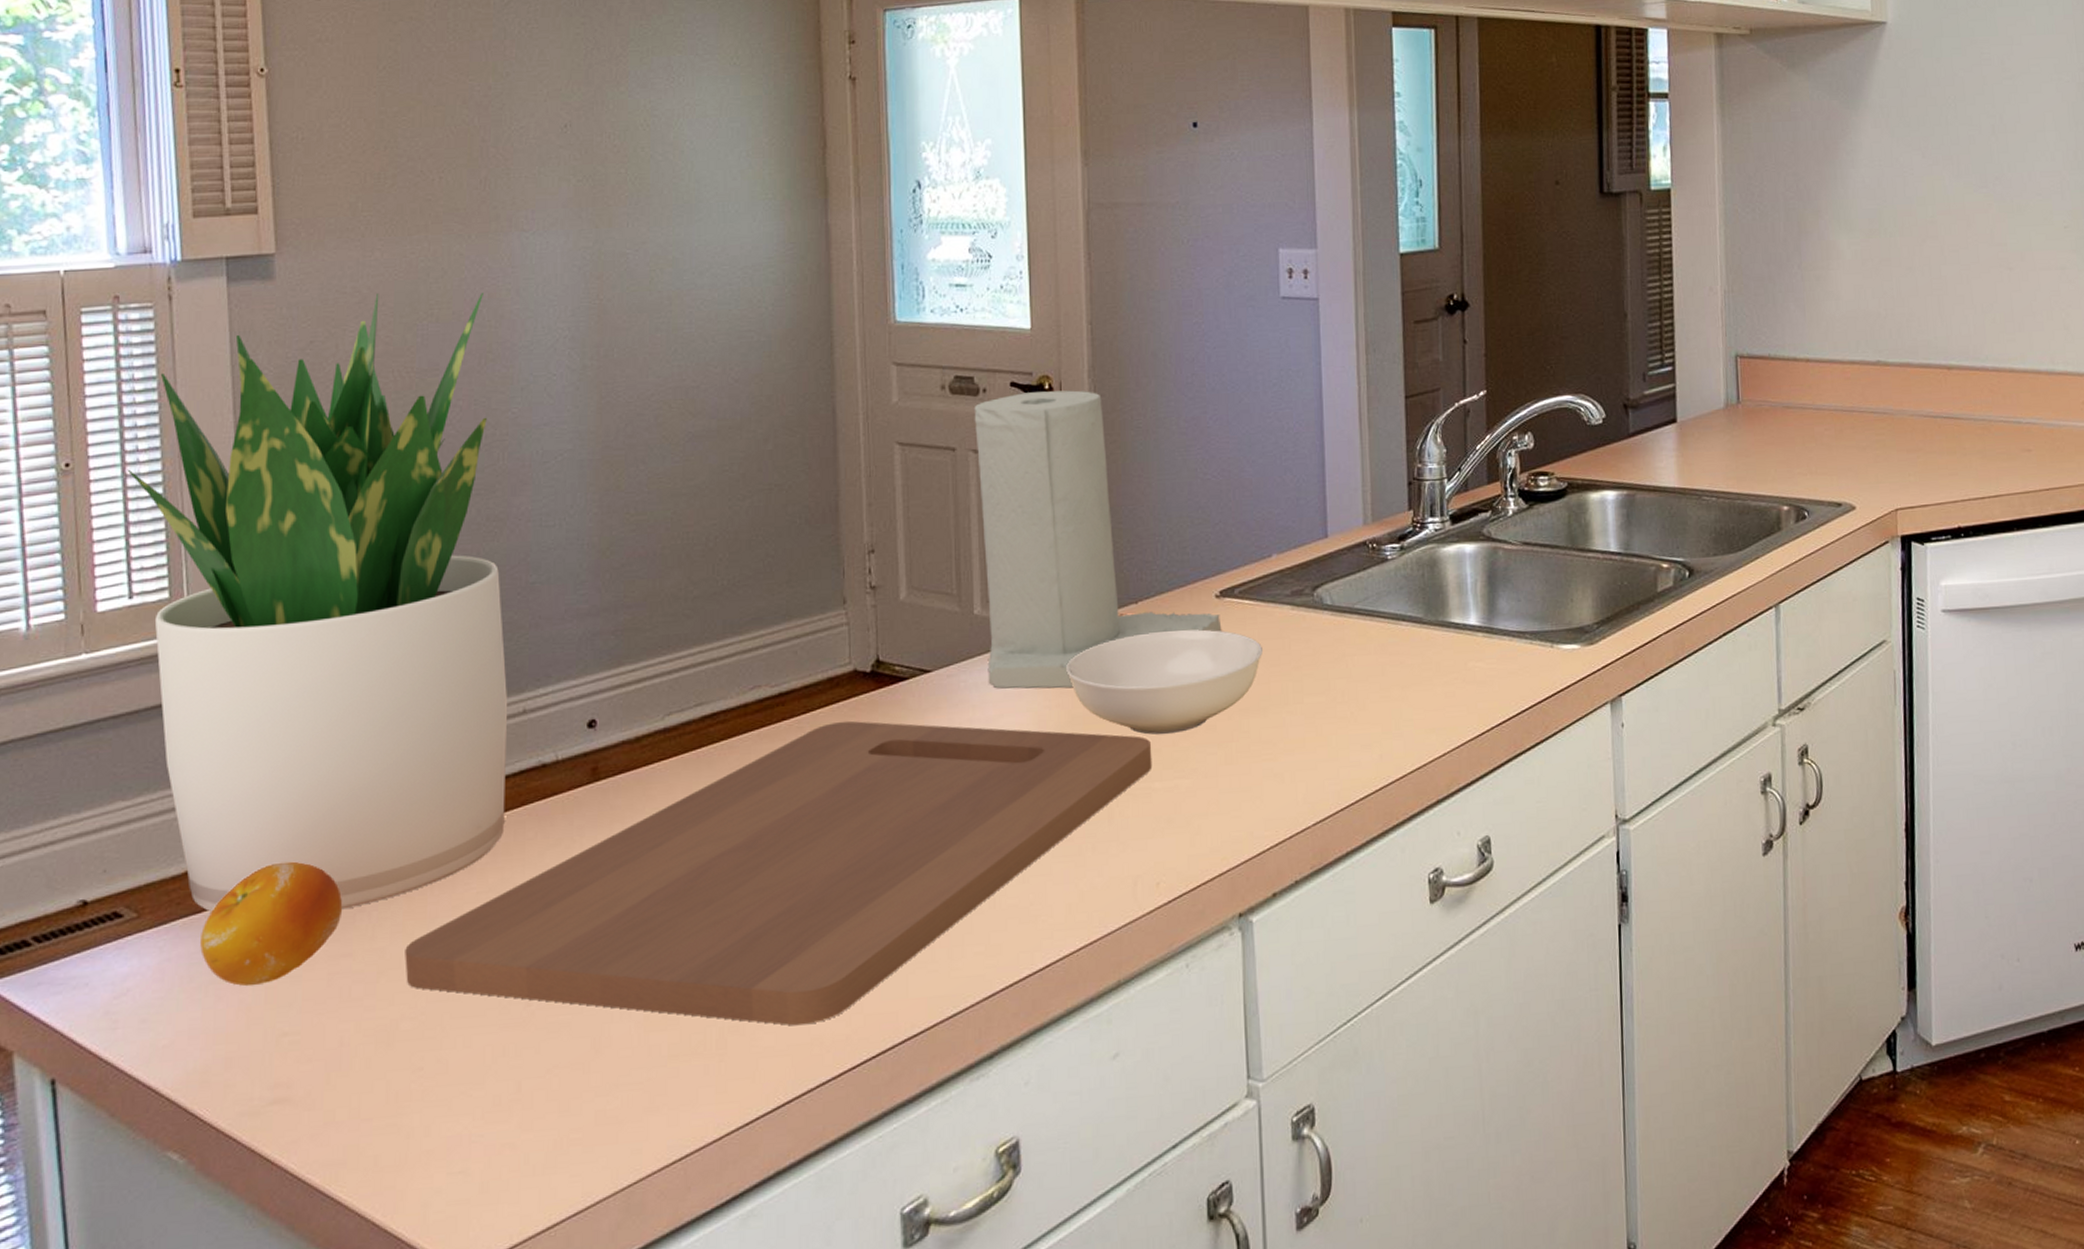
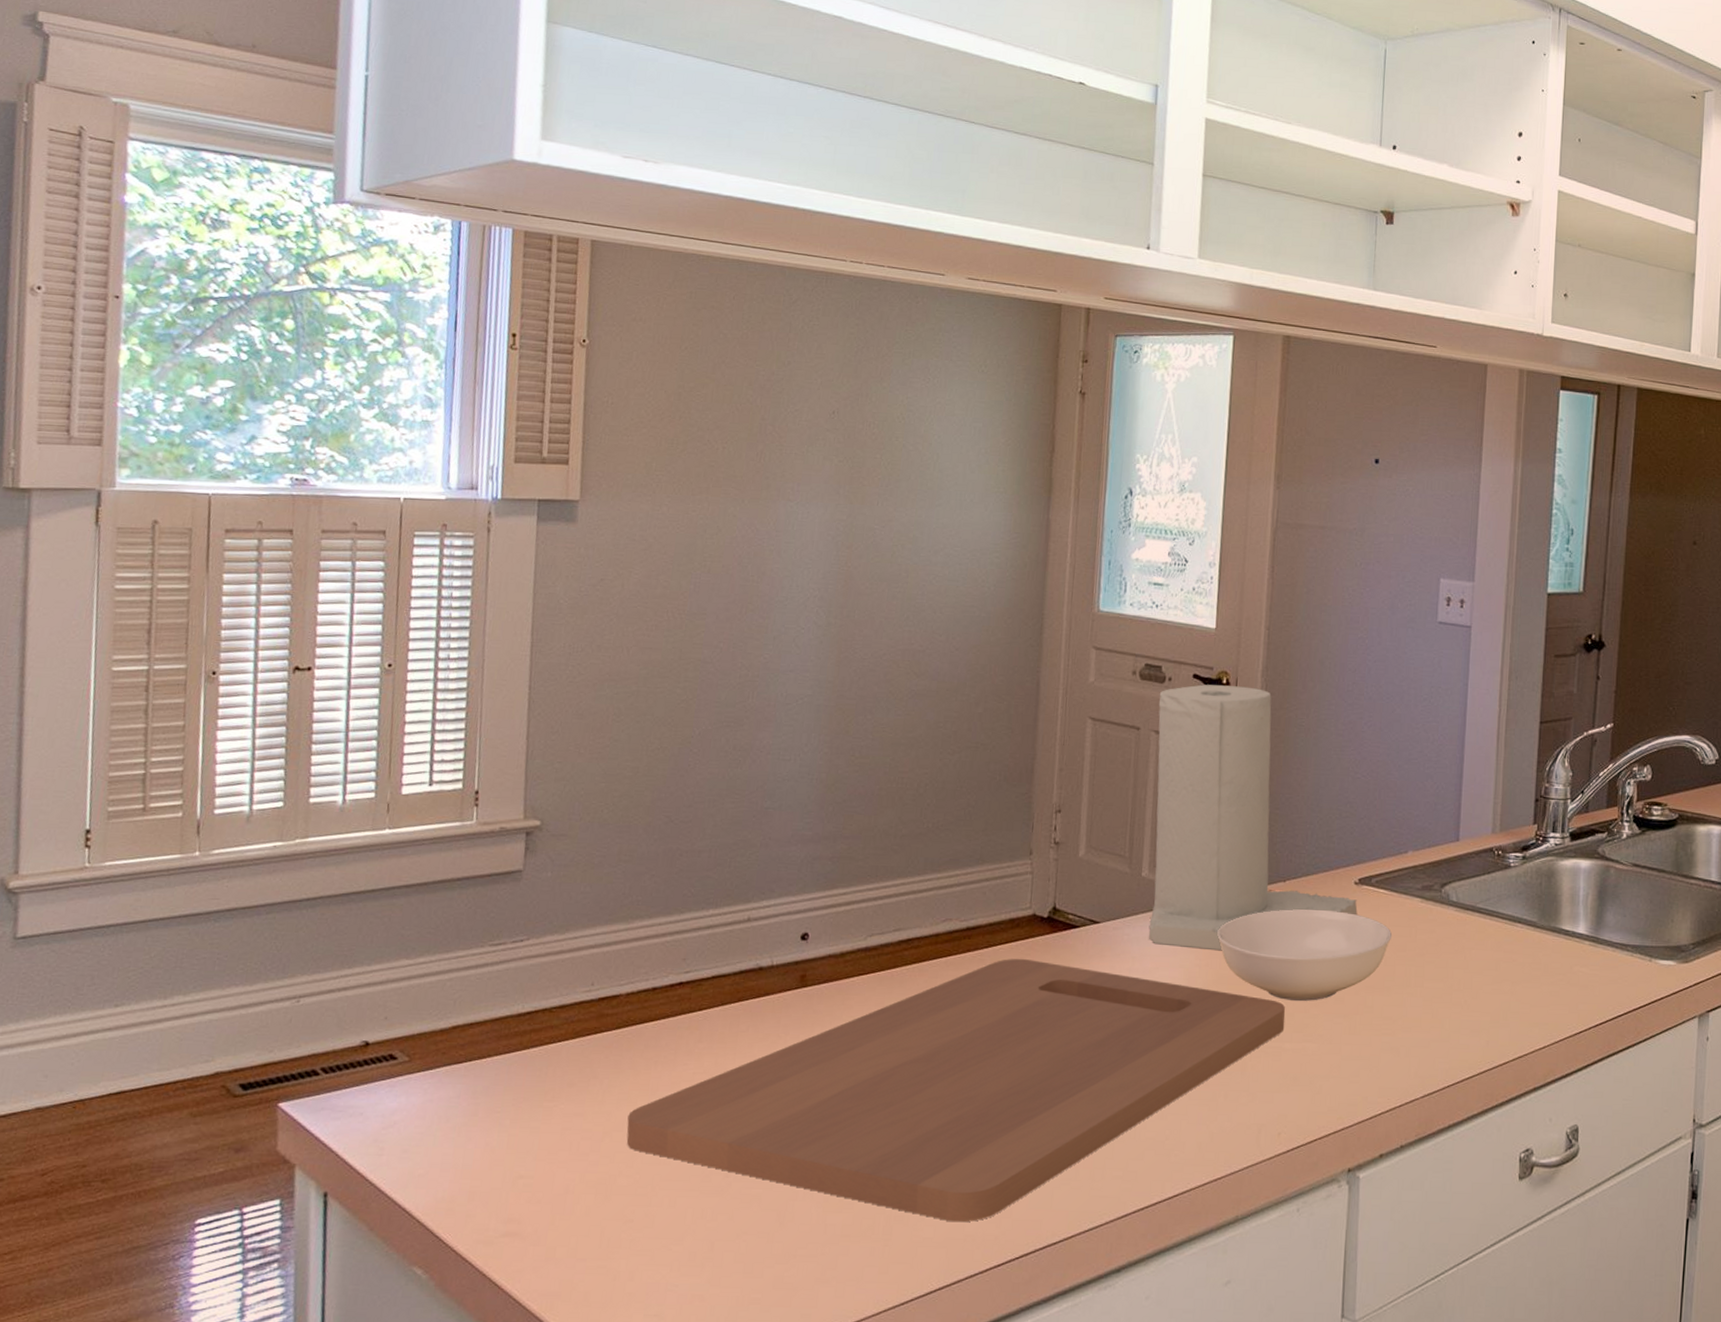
planter: present [127,293,508,912] -> none [438,543,750,1075]
fruit: present [200,861,343,987] -> none [458,1027,580,1132]

